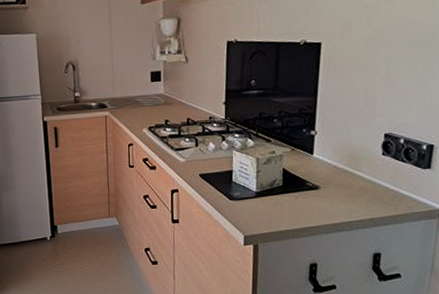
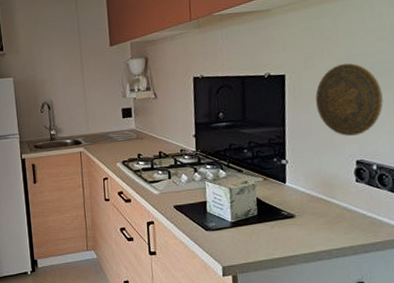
decorative plate: none [349,32,417,109] -> present [315,63,383,137]

